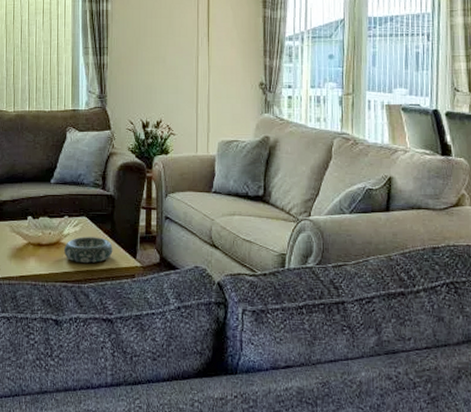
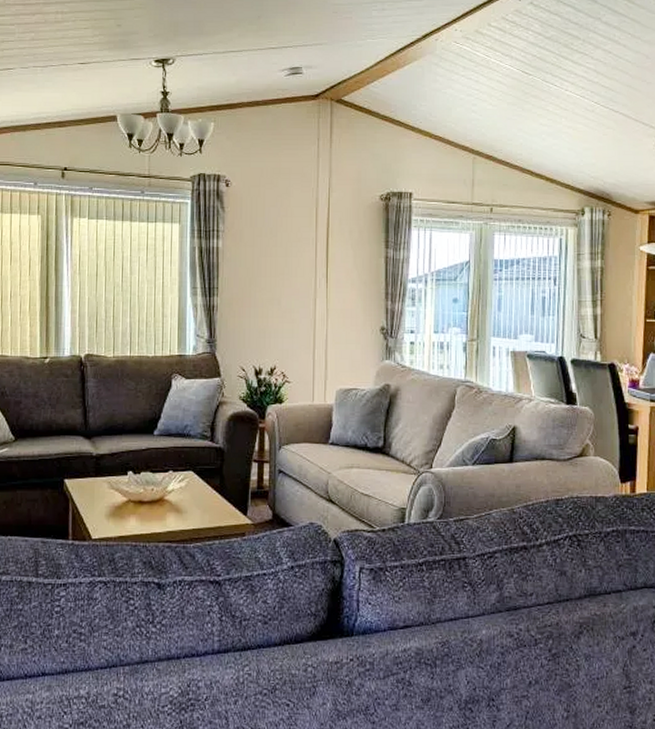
decorative bowl: present [64,237,113,264] -> none [168,493,222,522]

